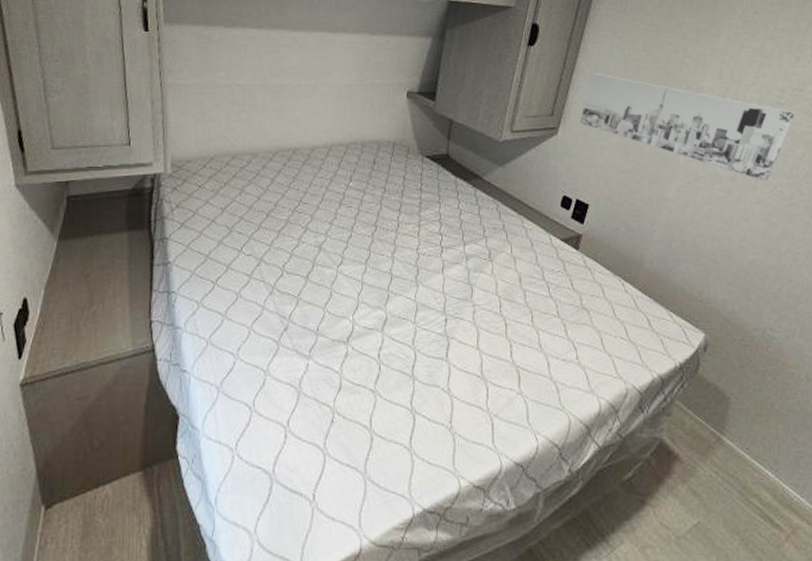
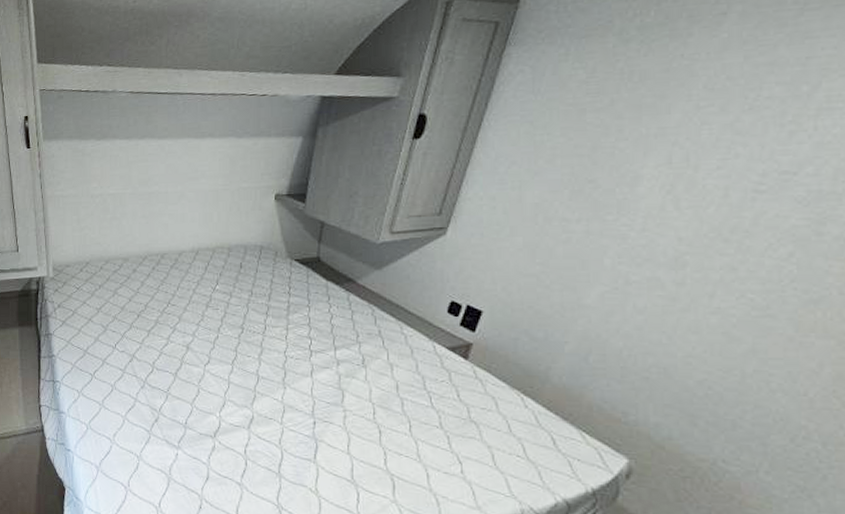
wall art: present [579,73,796,181] -> none [474,165,783,287]

